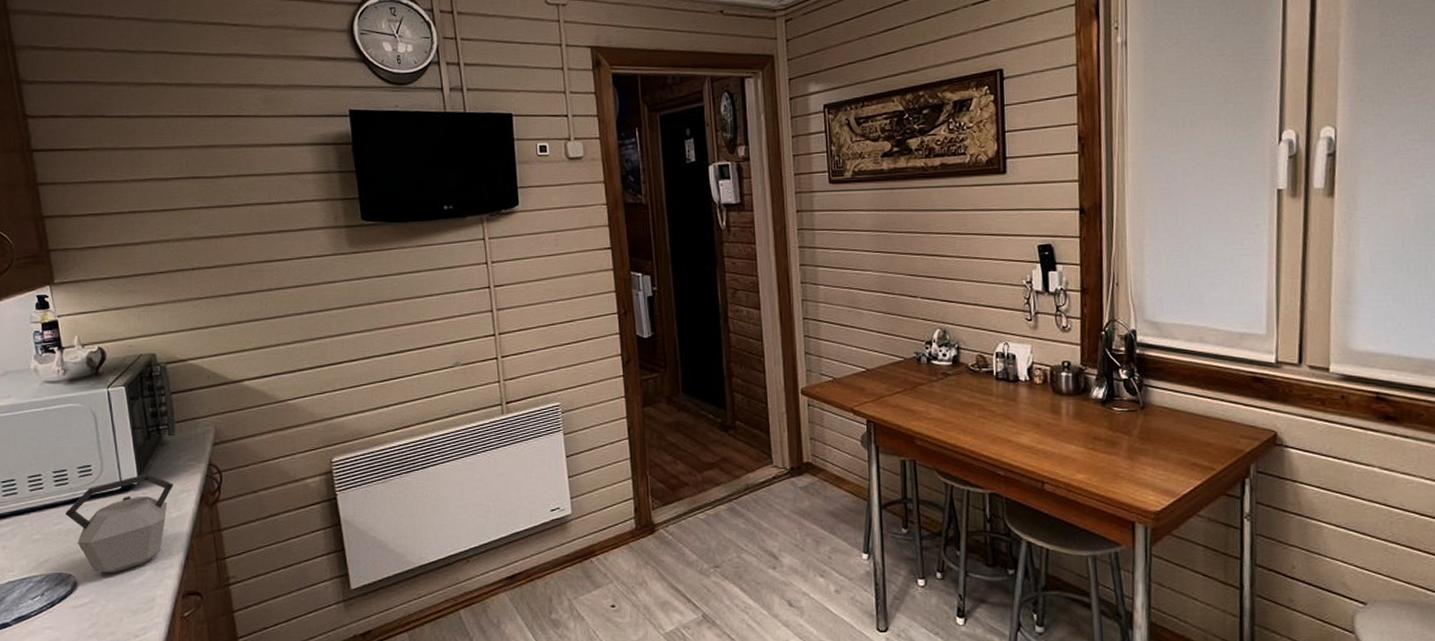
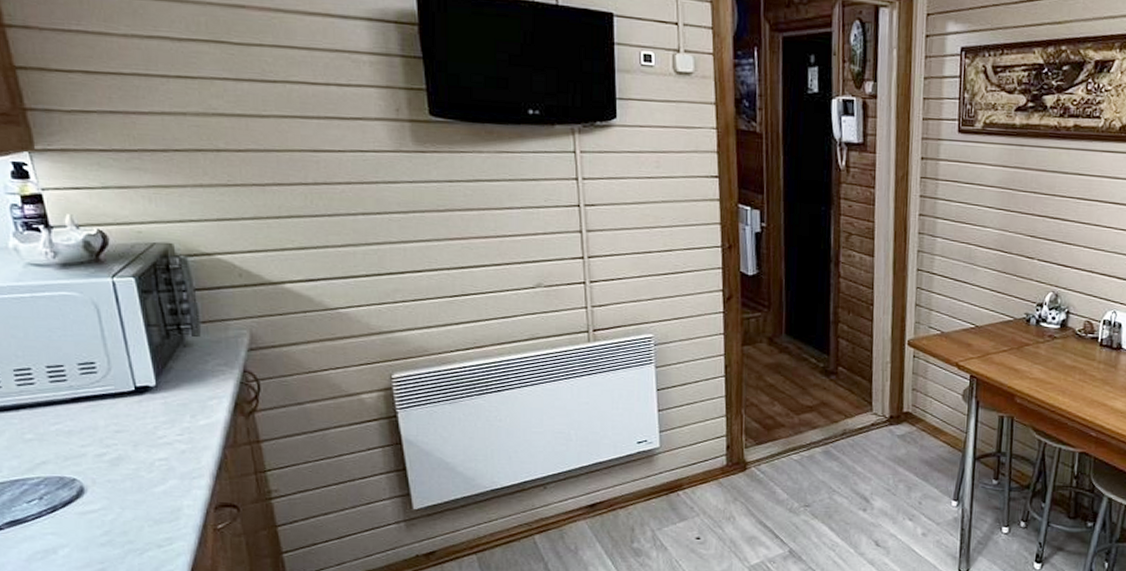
kettle: present [64,473,174,573] -> none [63,376,200,480]

